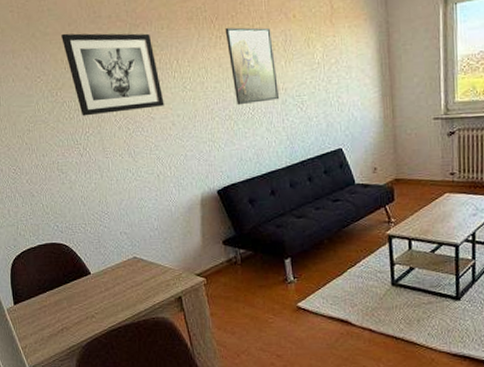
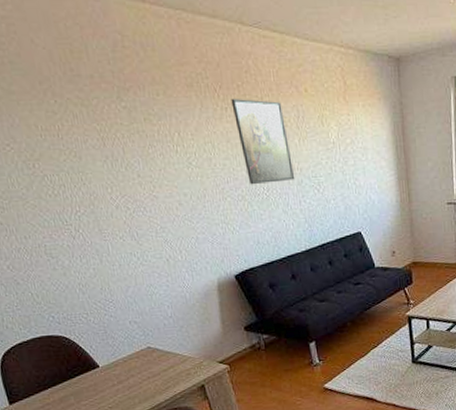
wall art: present [61,33,164,116] -> none [31,93,168,193]

